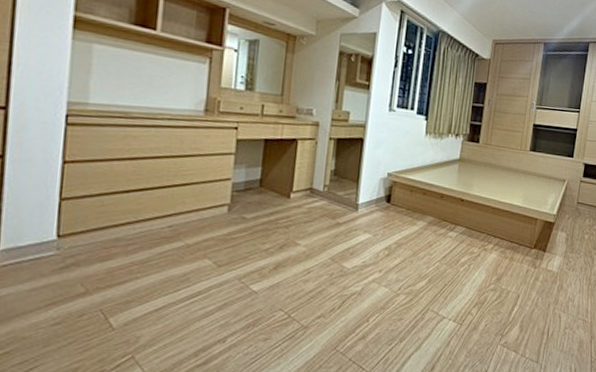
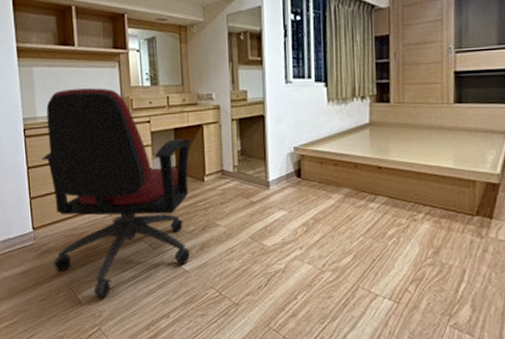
office chair: none [79,77,284,321] -> present [42,88,193,298]

